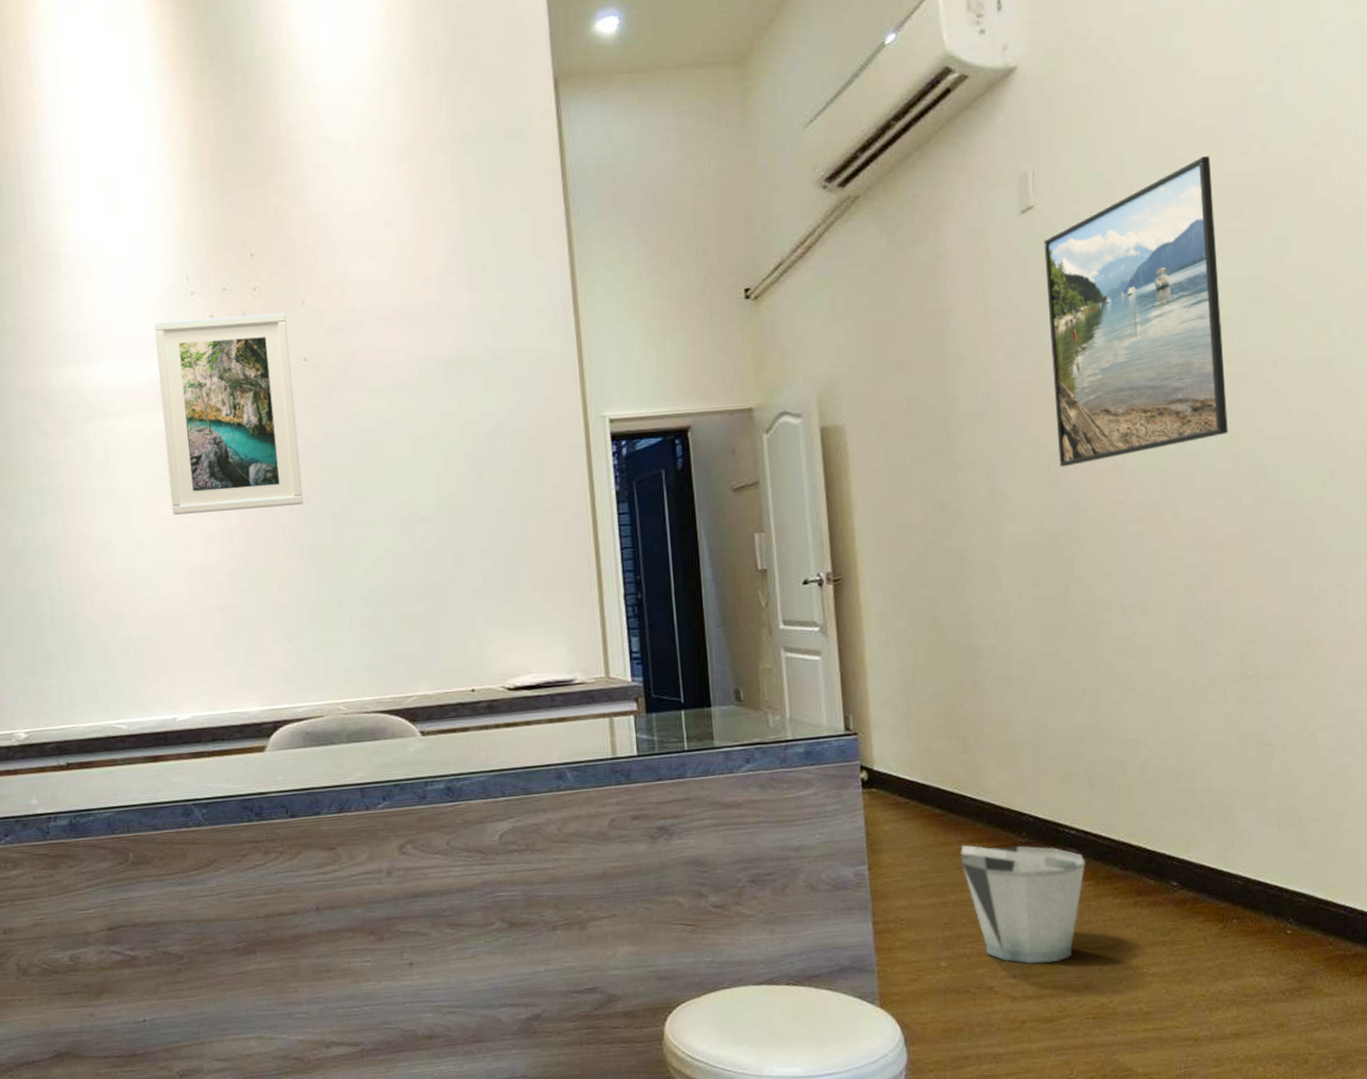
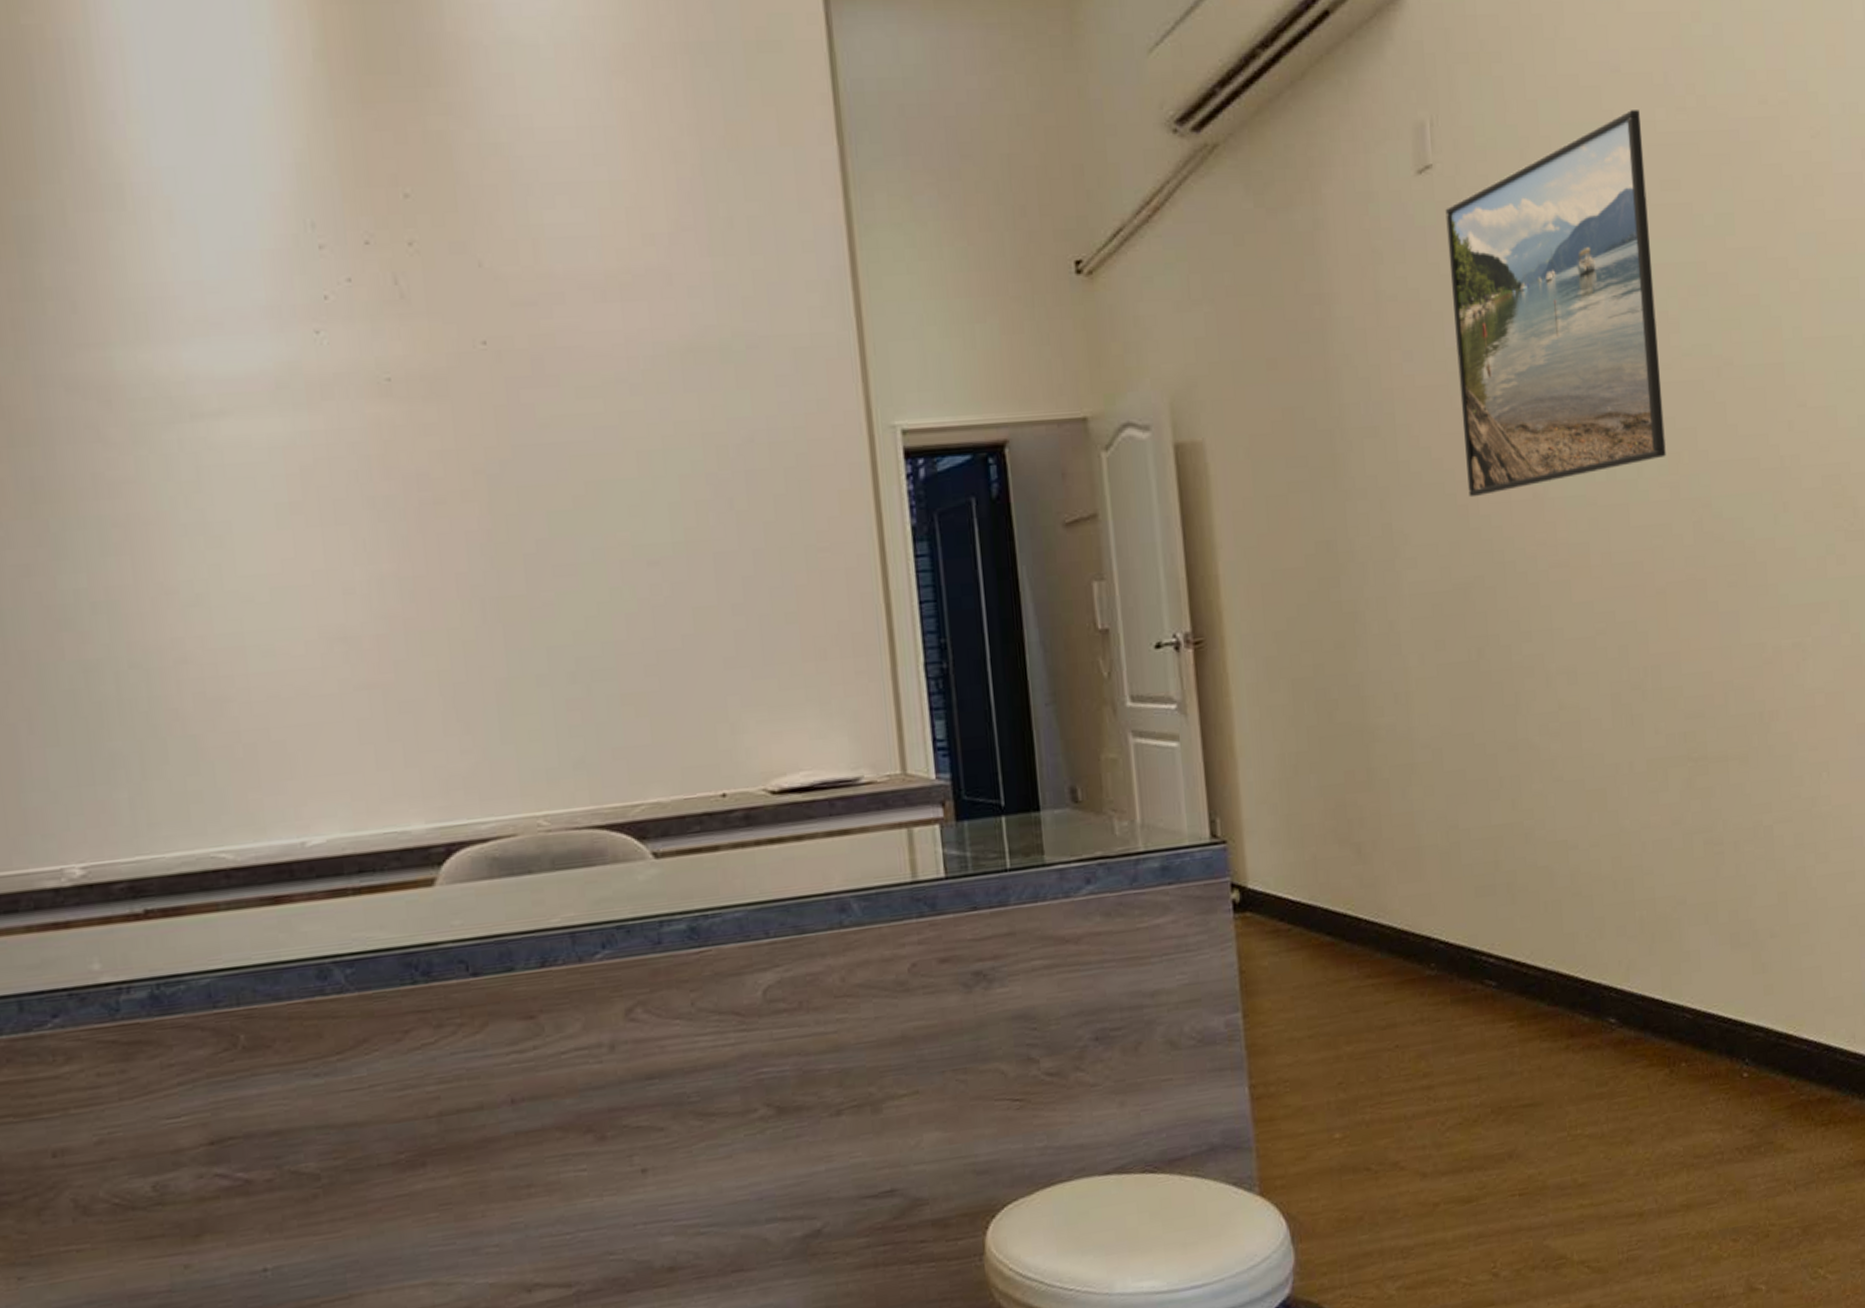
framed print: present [154,313,303,515] -> none [266,278,485,557]
bucket: present [960,845,1085,964] -> none [1356,979,1507,1131]

